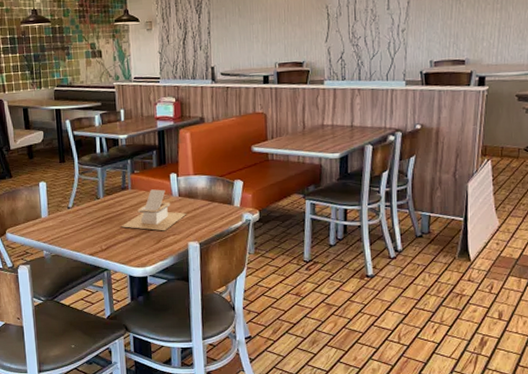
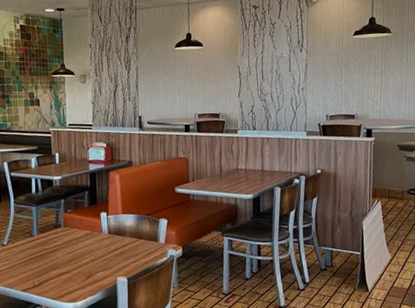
napkin holder: present [122,189,187,231] -> none [54,227,116,267]

